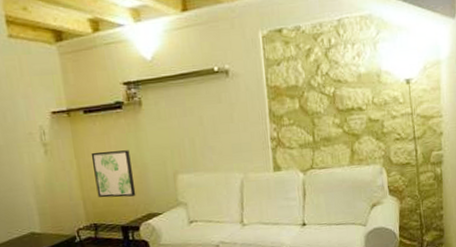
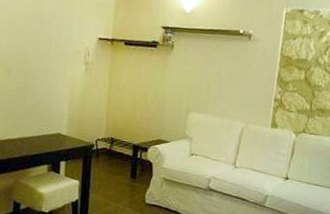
wall art: present [91,150,136,198] -> none [120,78,155,122]

